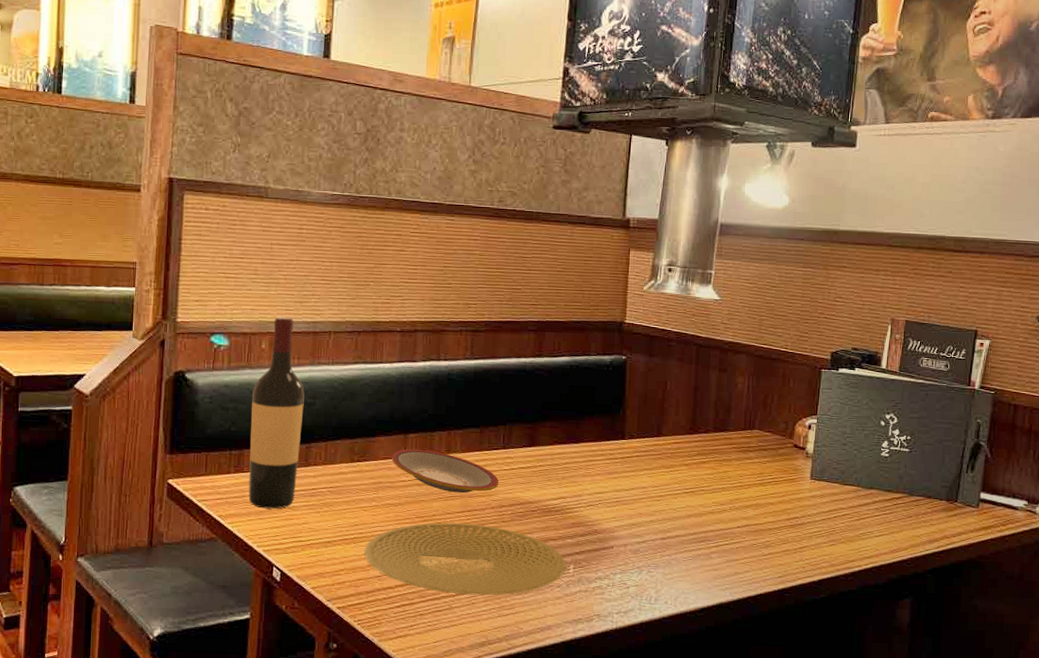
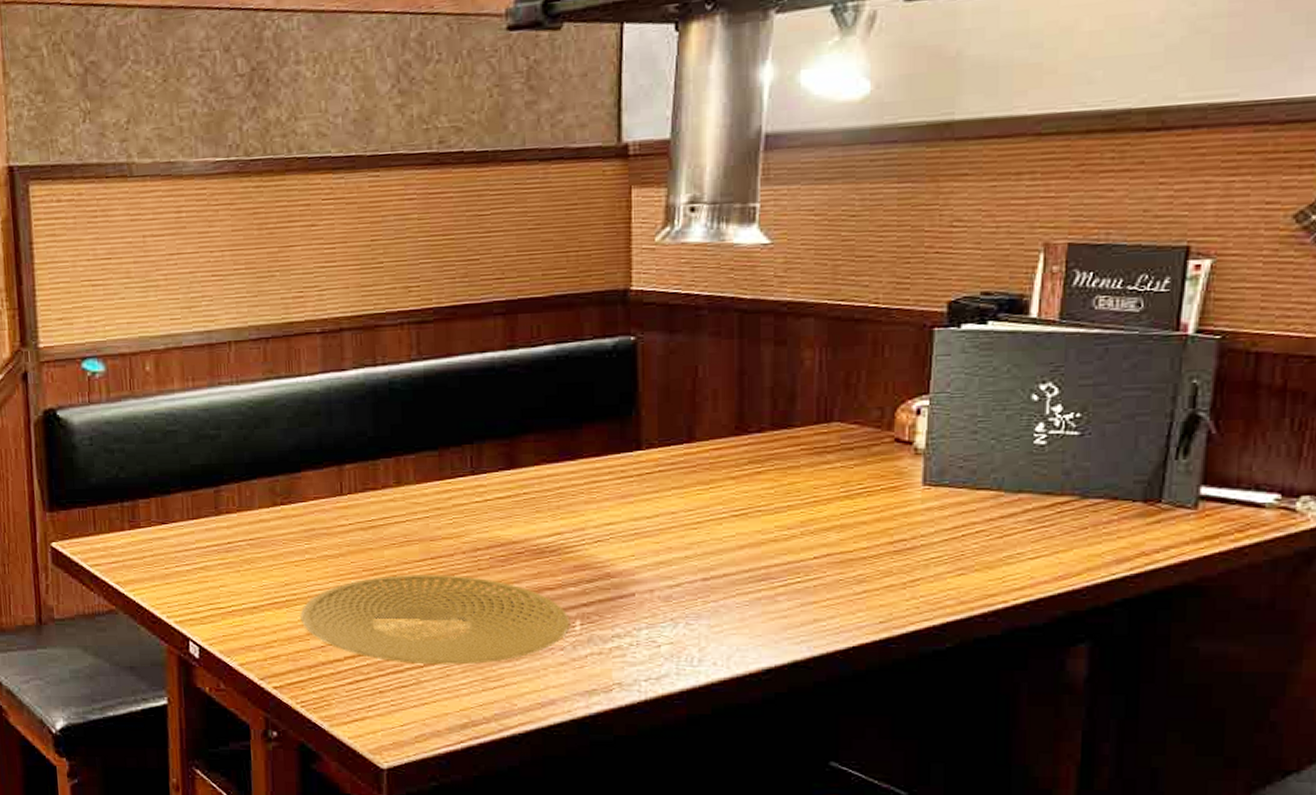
wine bottle: present [248,317,305,509] -> none [140,328,207,571]
plate: present [392,448,499,493] -> none [325,483,470,536]

